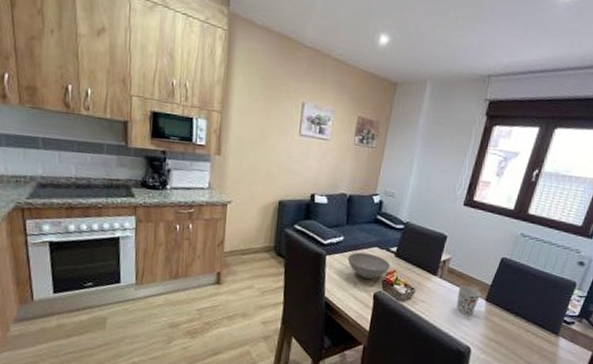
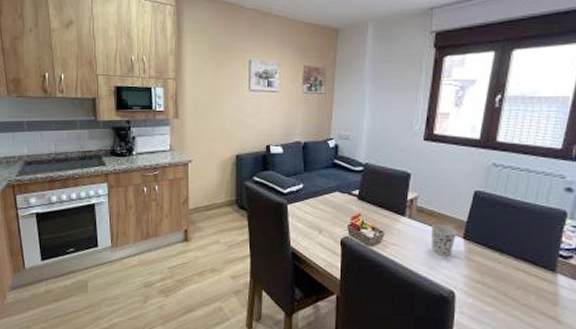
bowl: present [347,252,391,280] -> none [309,199,354,226]

